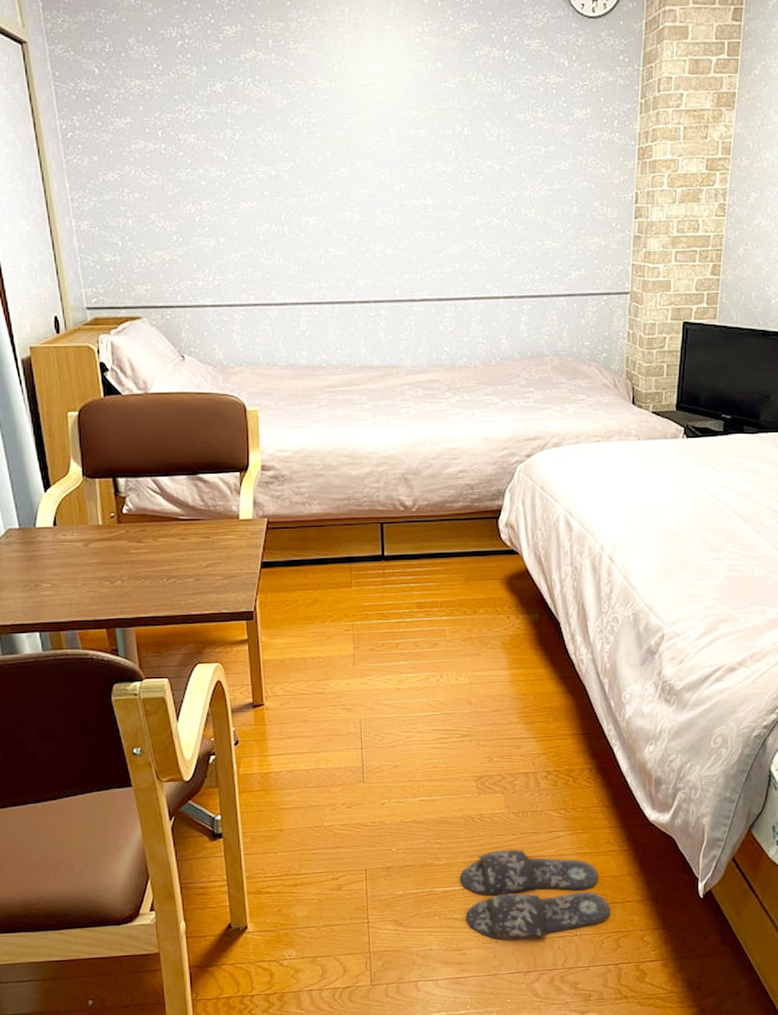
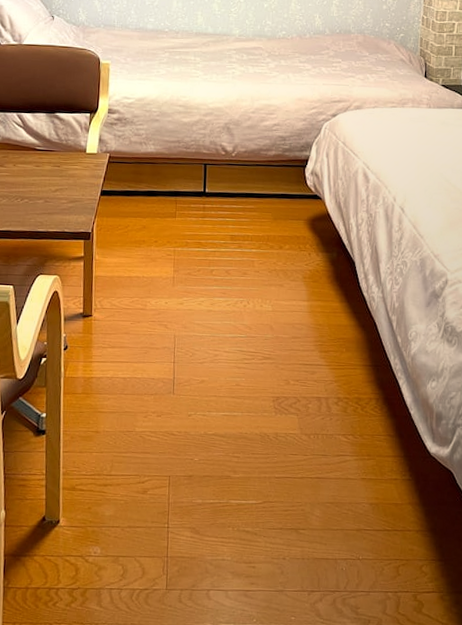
slippers: present [460,850,611,940] -> none [254,469,392,558]

